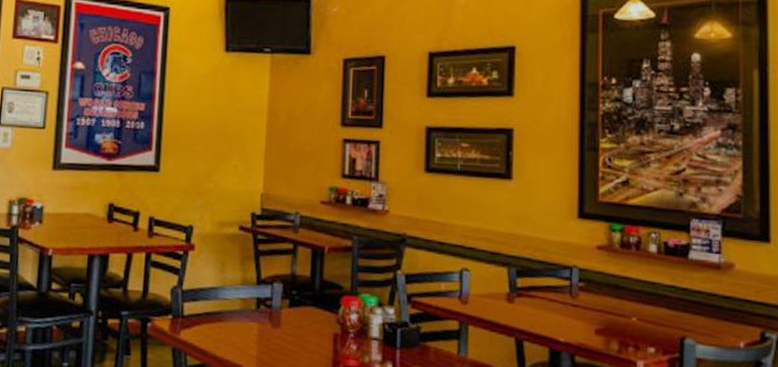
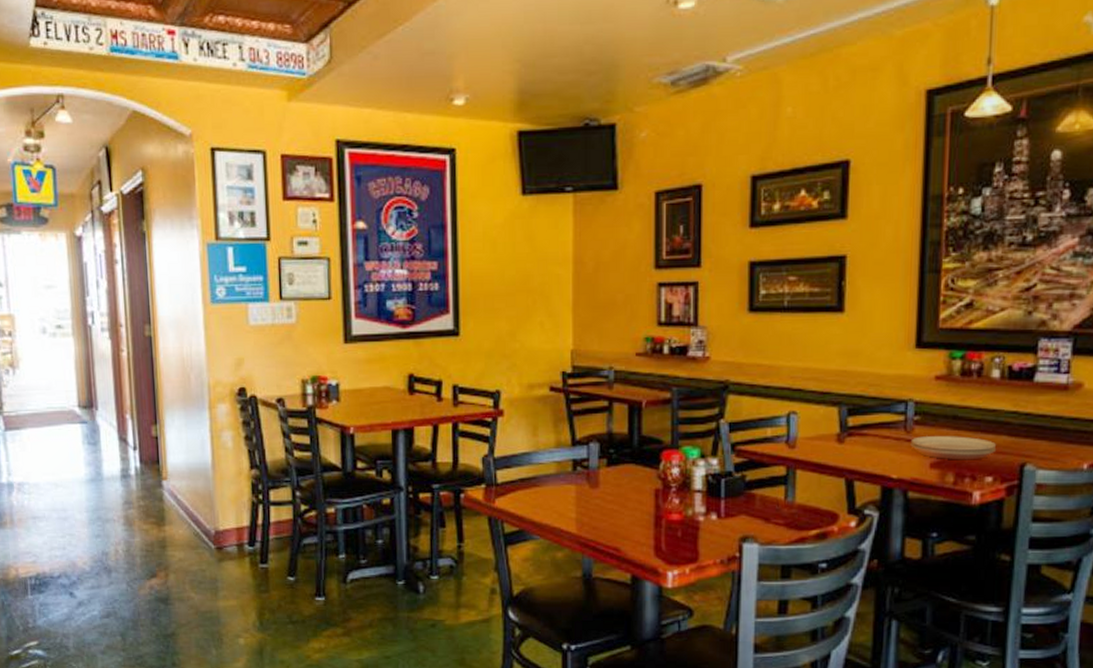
plate: none [576,302,657,330] -> present [910,436,997,460]

